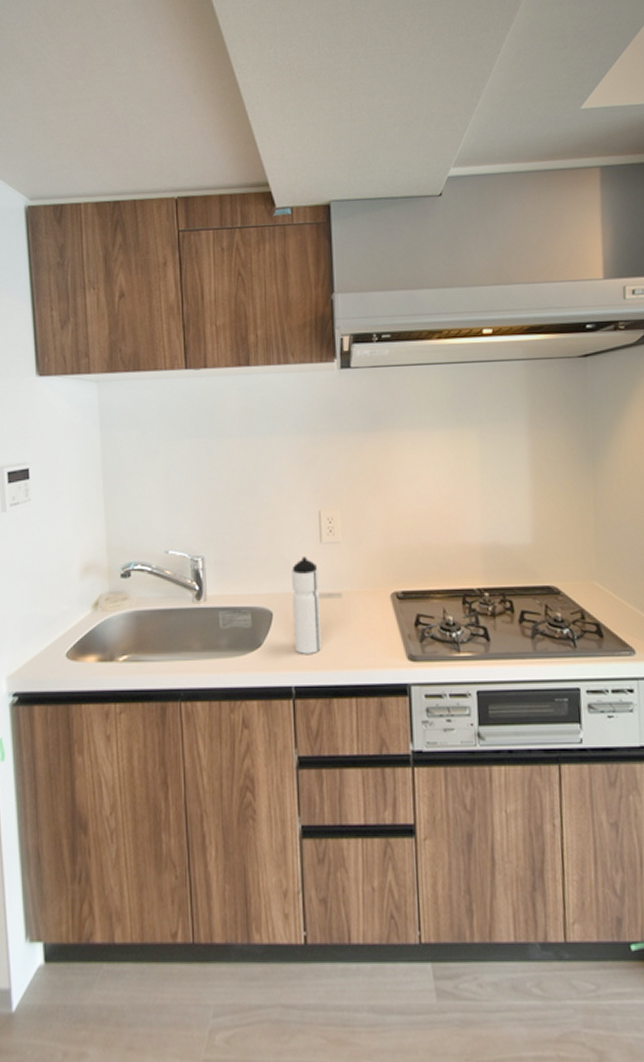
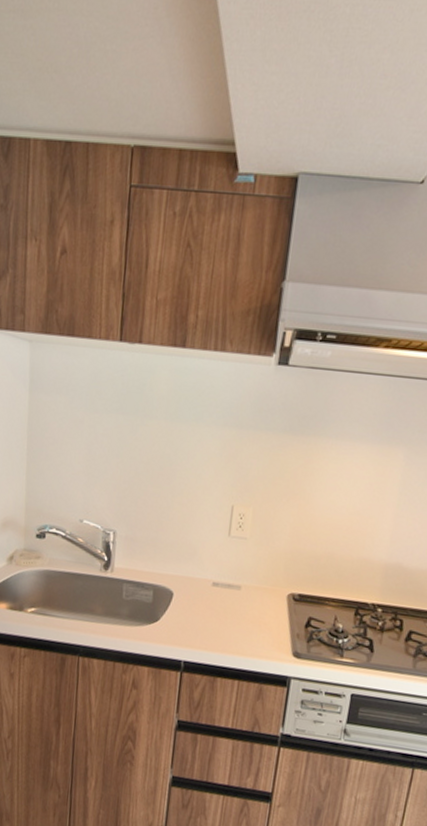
water bottle: present [292,557,322,654] -> none [189,546,223,636]

